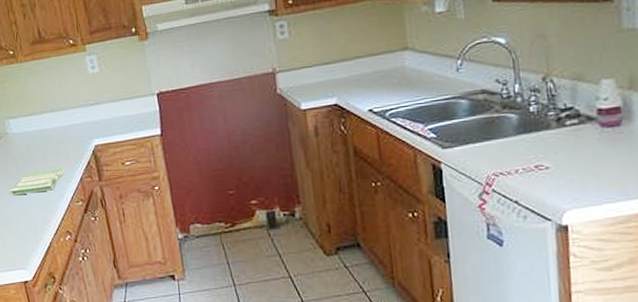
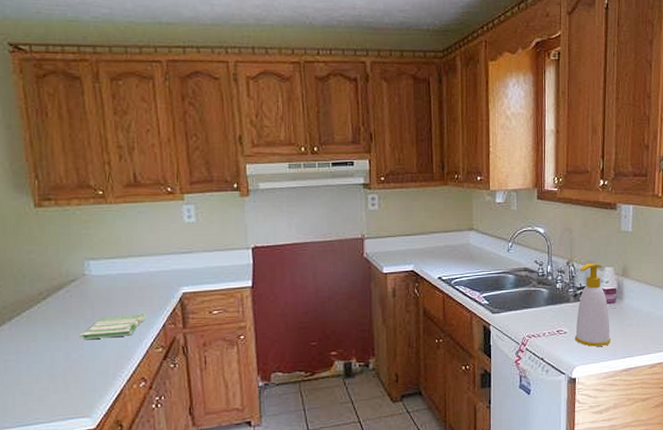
soap bottle: none [561,75,619,185] -> present [574,263,611,347]

